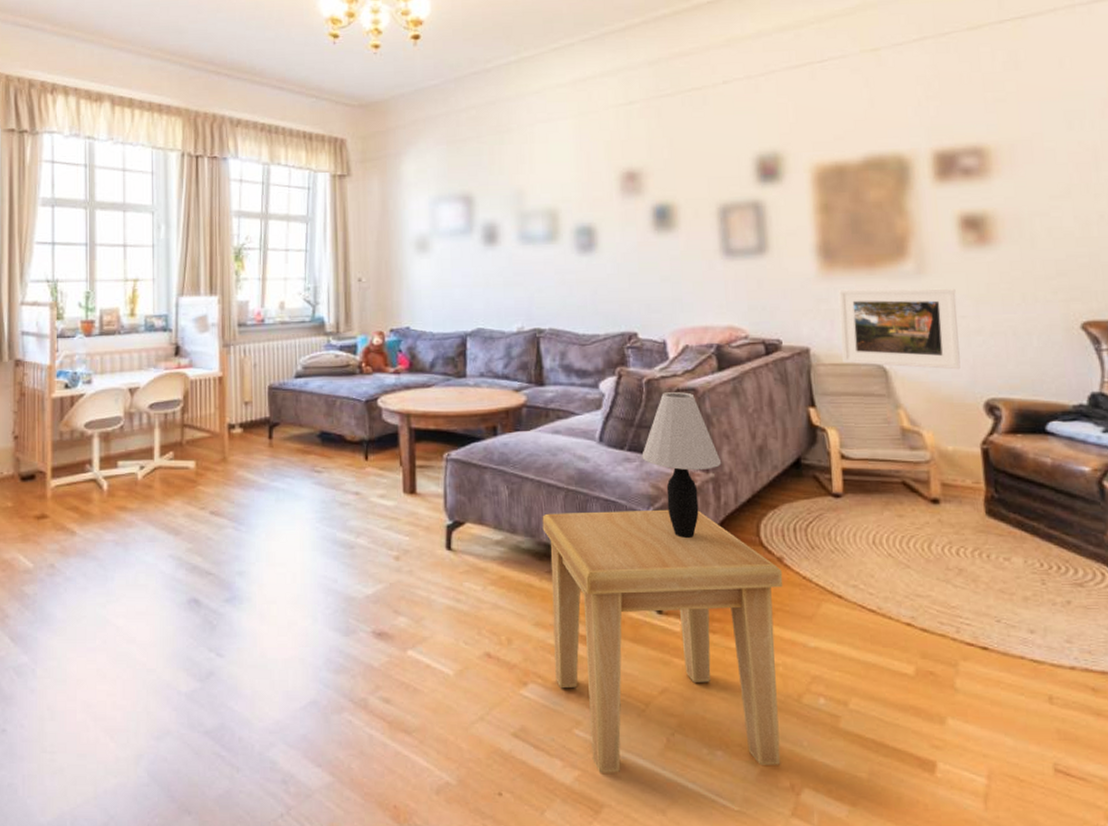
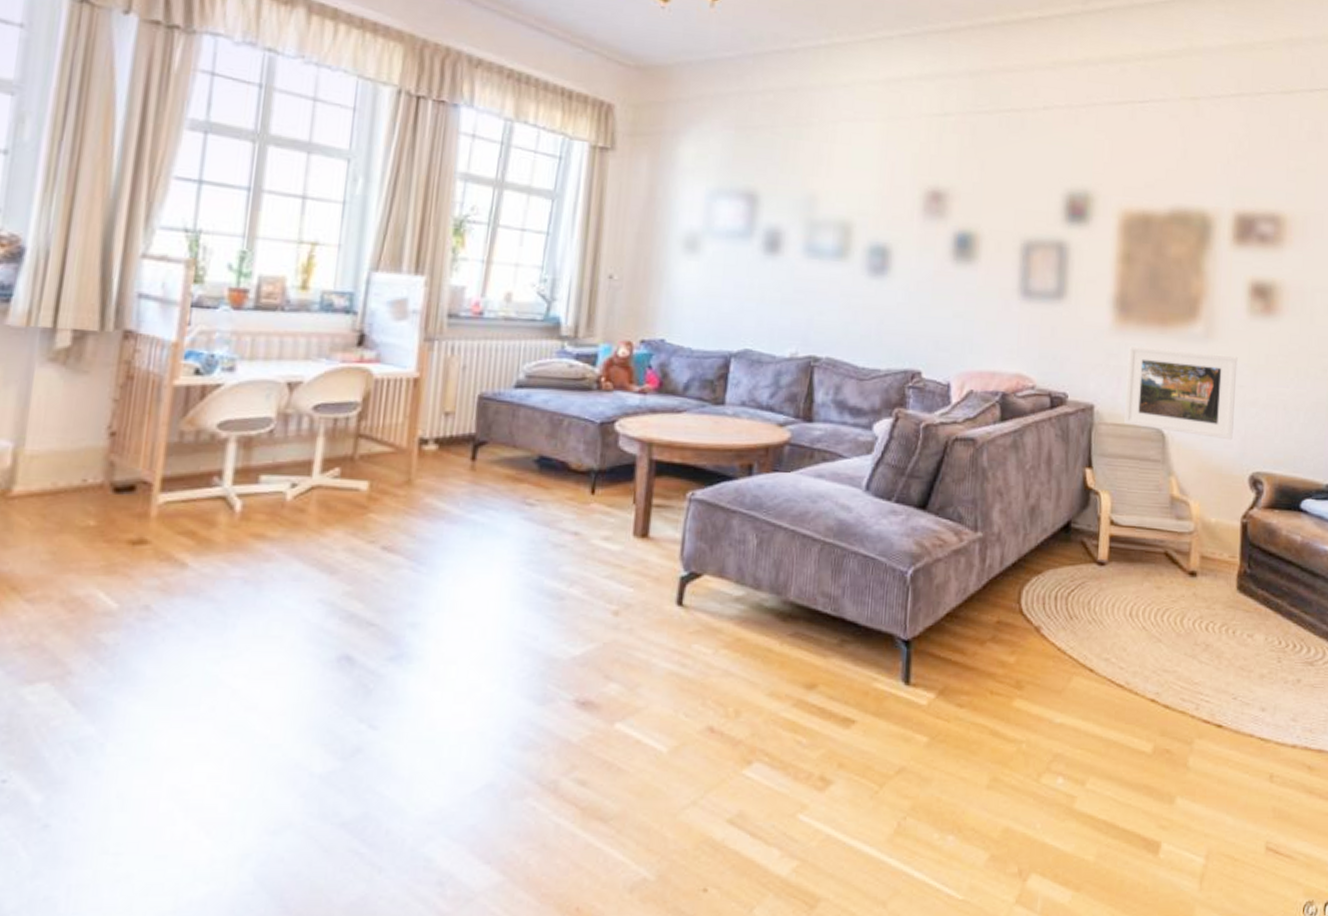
side table: present [542,509,784,773] -> none [785,568,1039,863]
table lamp: present [642,392,722,539] -> none [909,440,992,603]

